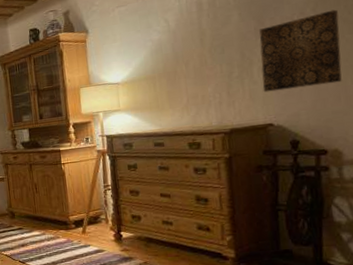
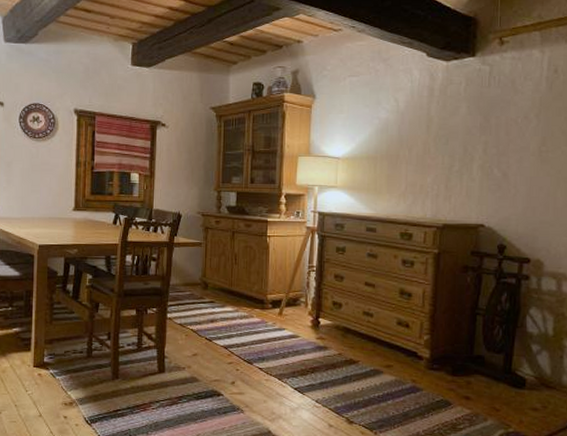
wall art: present [259,9,342,93] -> none [479,119,558,193]

